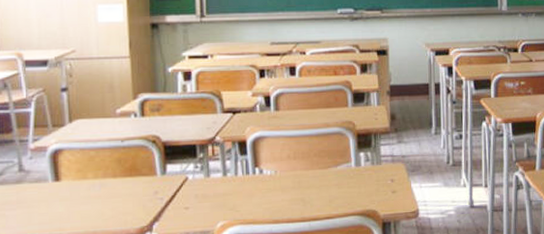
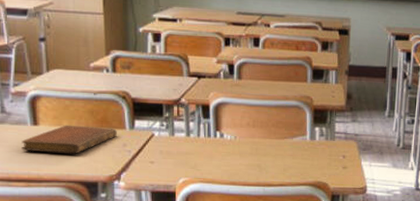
notebook: none [42,175,147,210] -> present [21,125,117,154]

